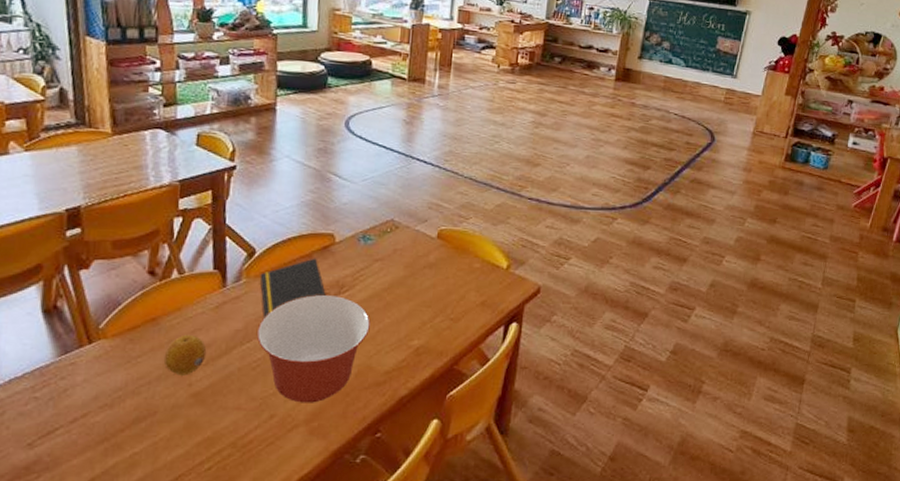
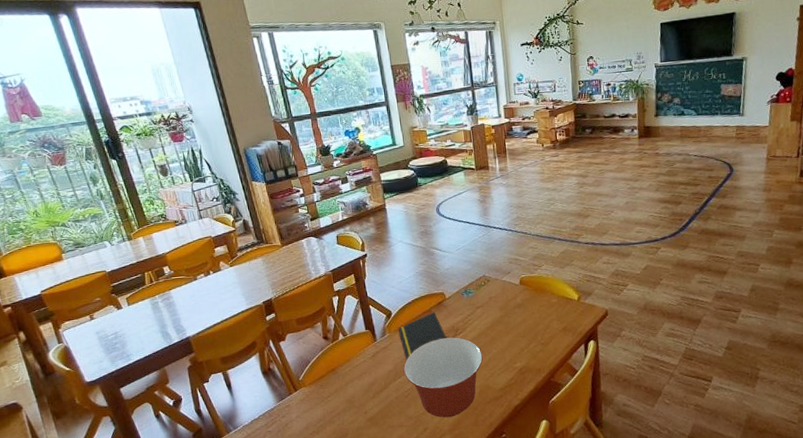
fruit: present [163,334,207,376] -> none [344,377,373,407]

